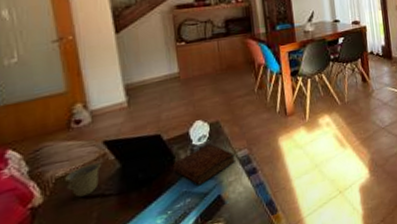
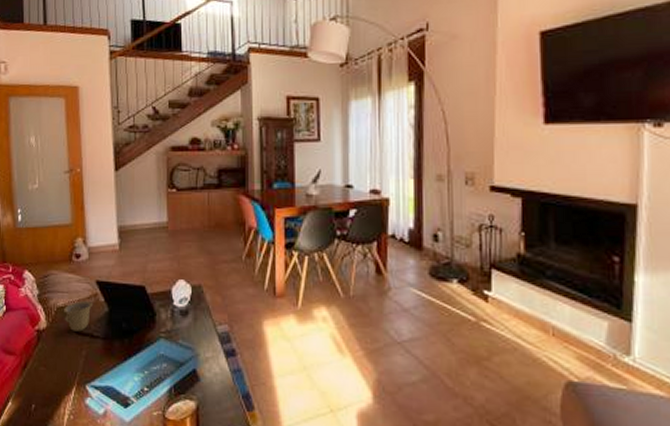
bible: present [173,143,235,185] -> none [154,308,214,352]

